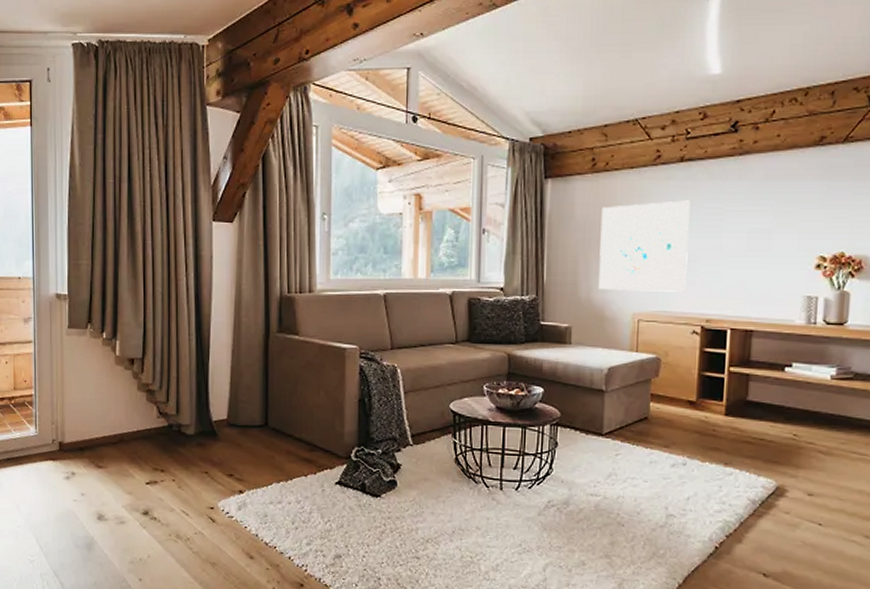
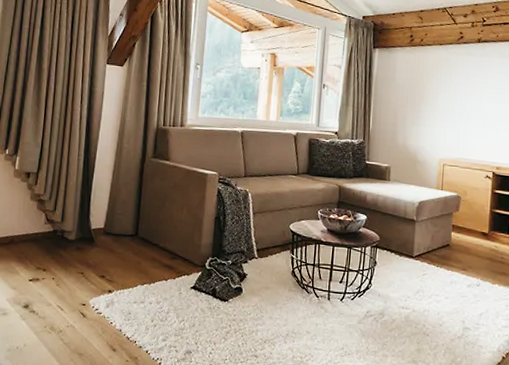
wall art: present [598,200,690,292] -> none [413,72,485,144]

